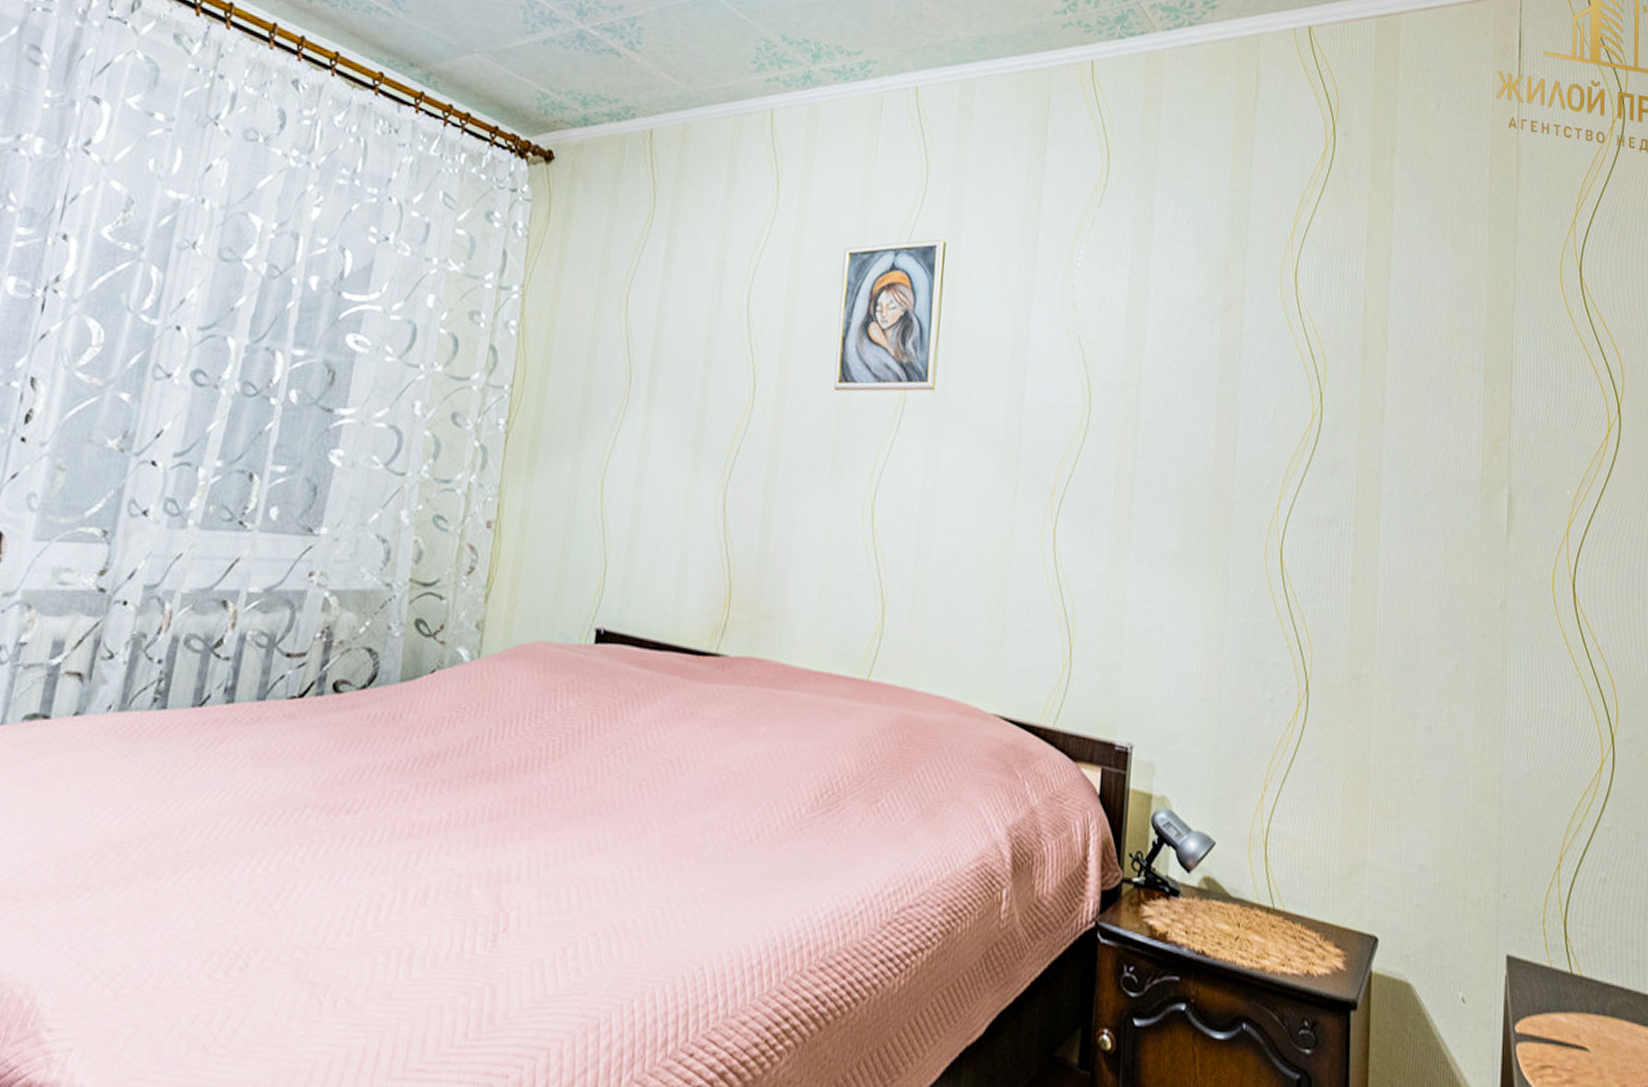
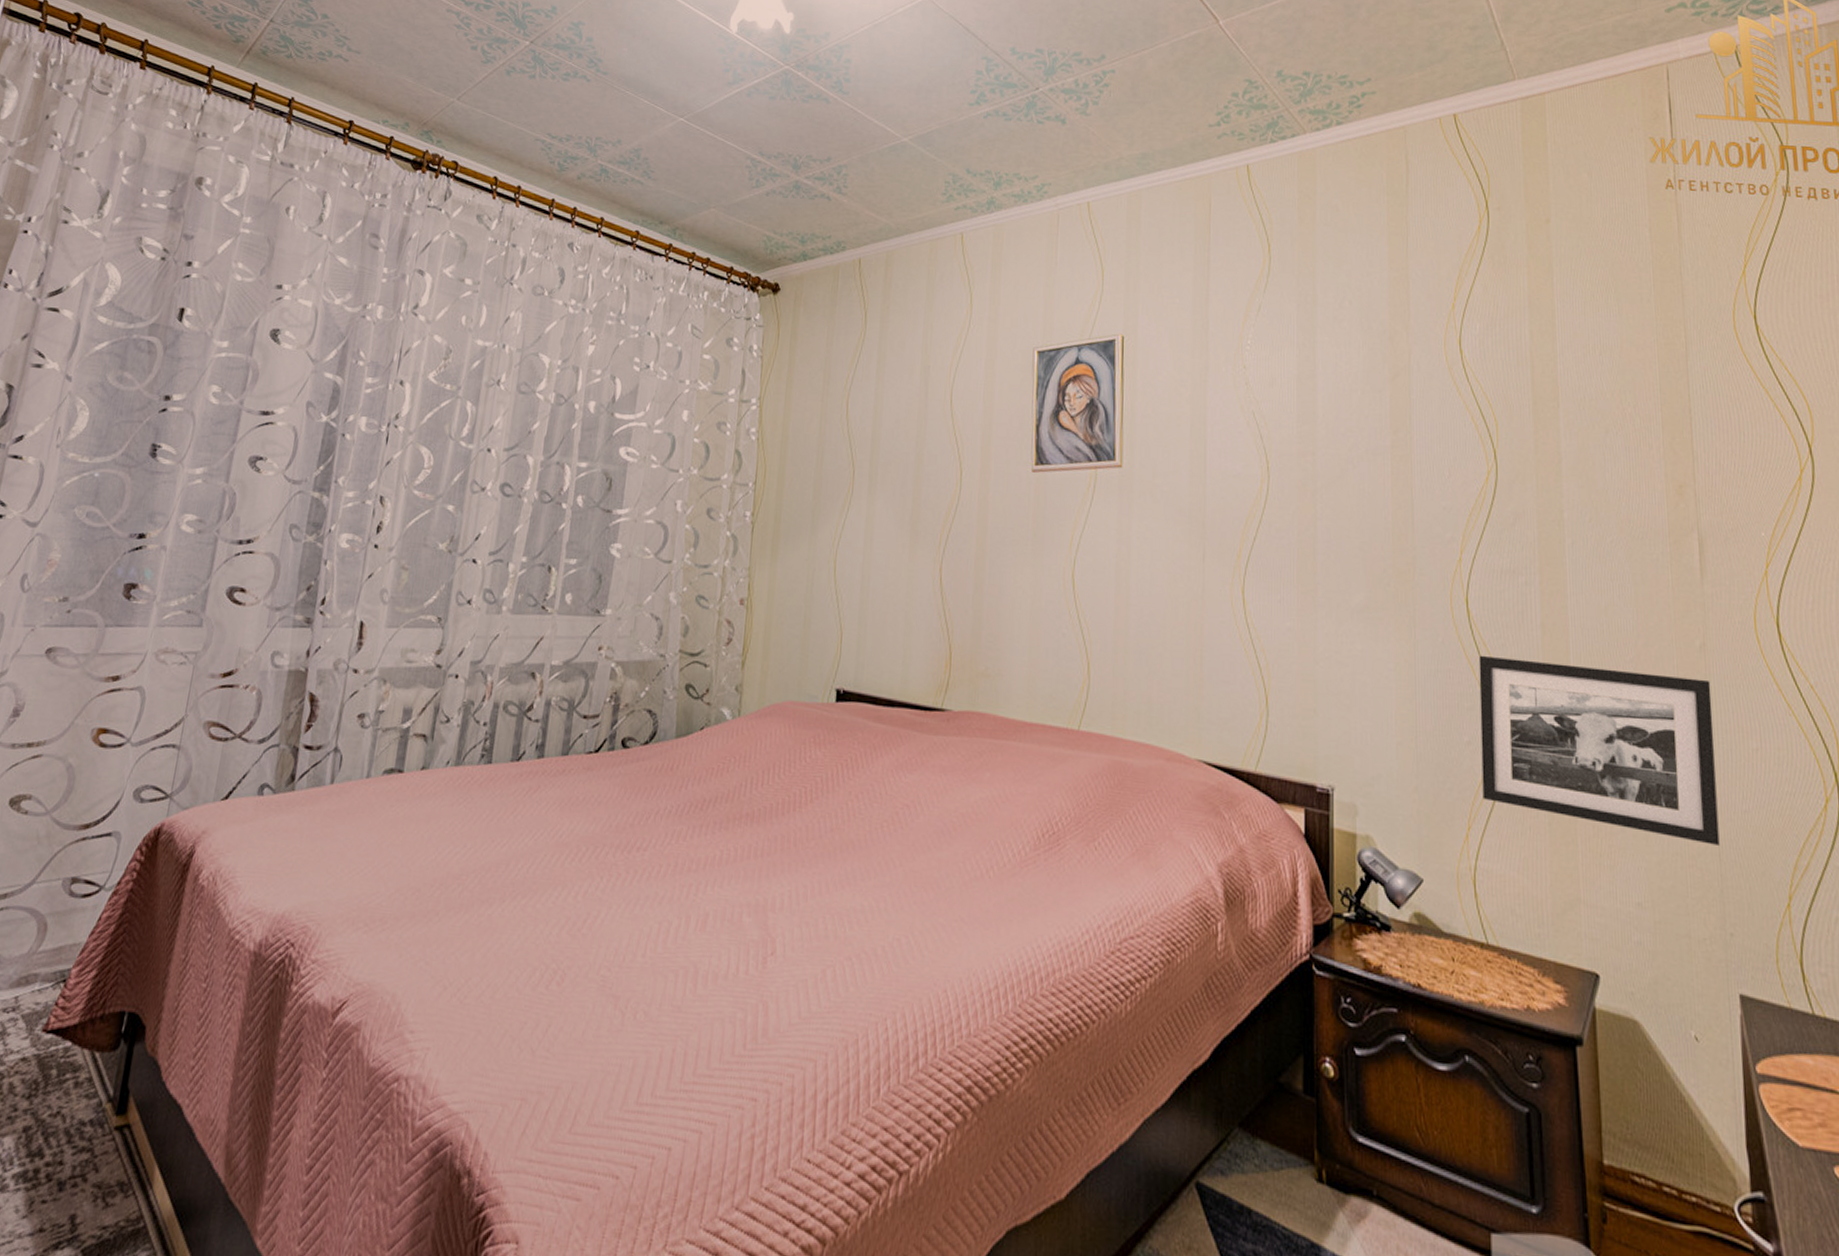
picture frame: none [1280,608,1507,807] -> present [1478,655,1720,845]

